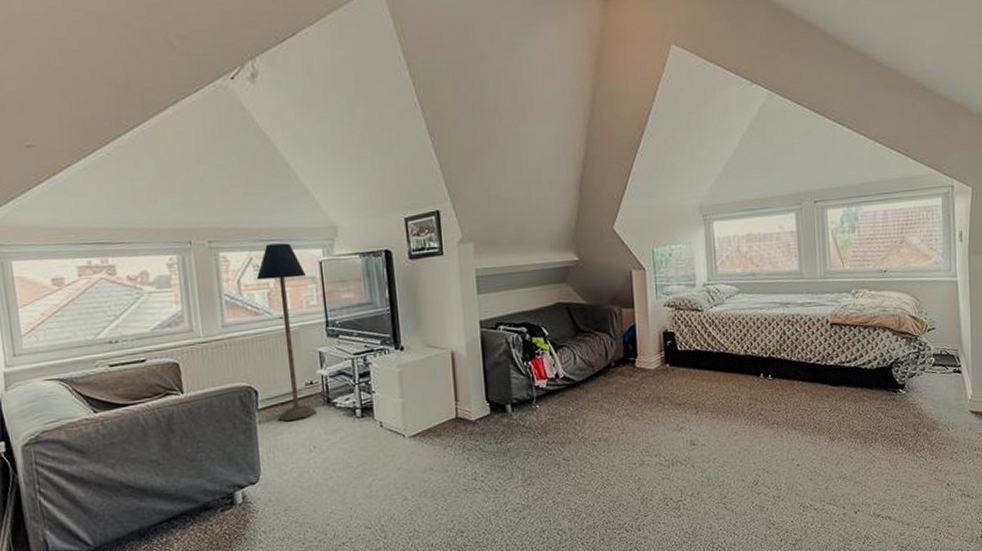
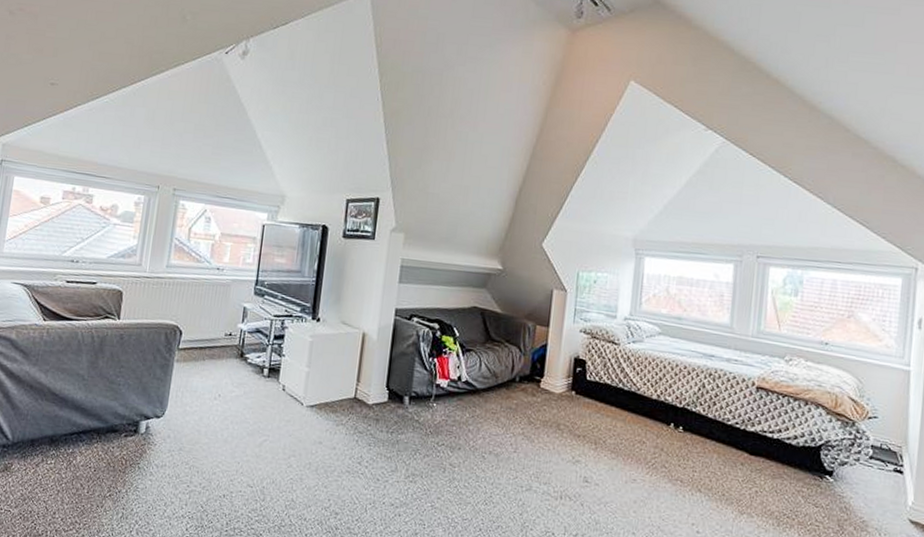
floor lamp: present [256,243,316,422] -> none [193,201,249,366]

